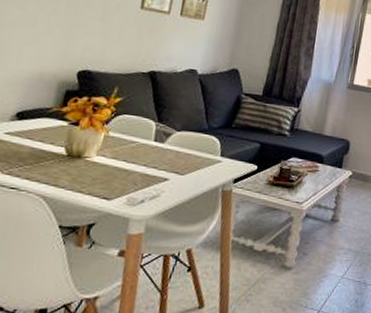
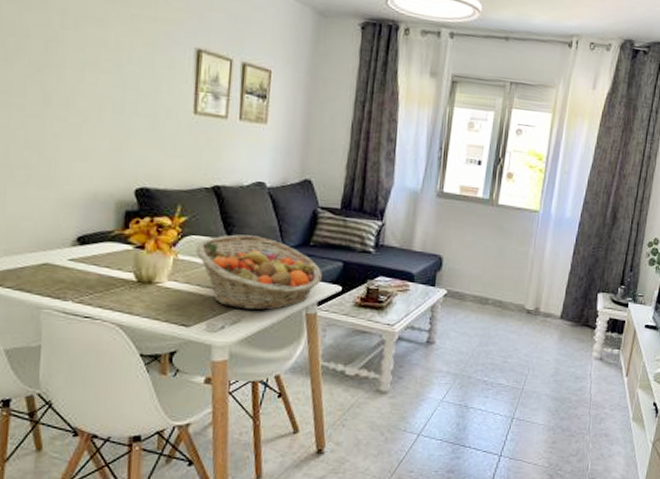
fruit basket: none [126,115,240,187] -> present [196,234,322,311]

